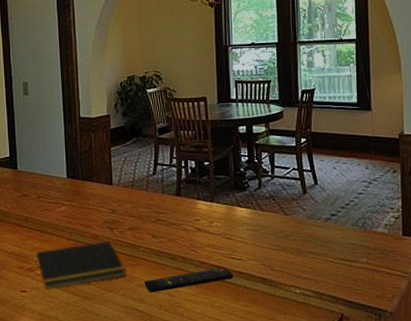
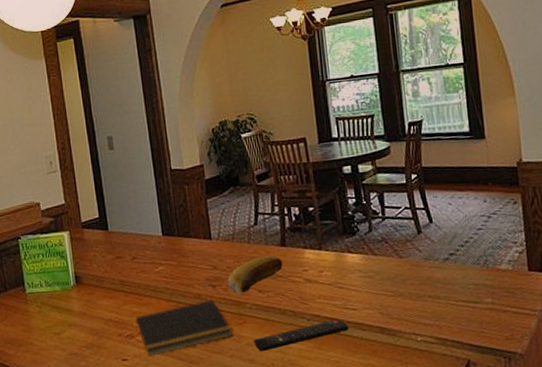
banana: none [124,203,177,239] -> present [227,255,283,295]

